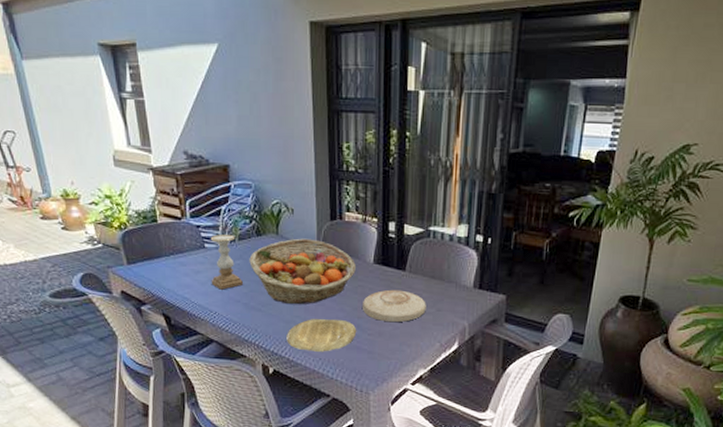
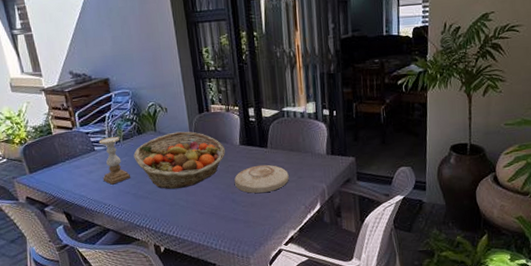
plate: present [287,318,357,352] -> none [172,196,233,228]

